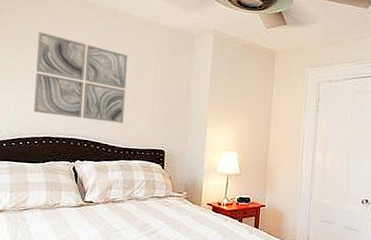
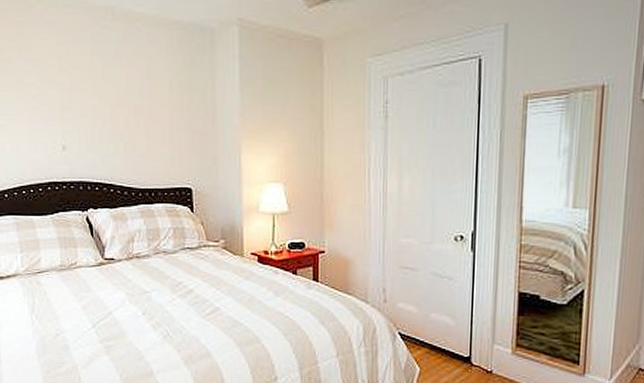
wall art: present [33,32,128,123] -> none [24,48,138,157]

